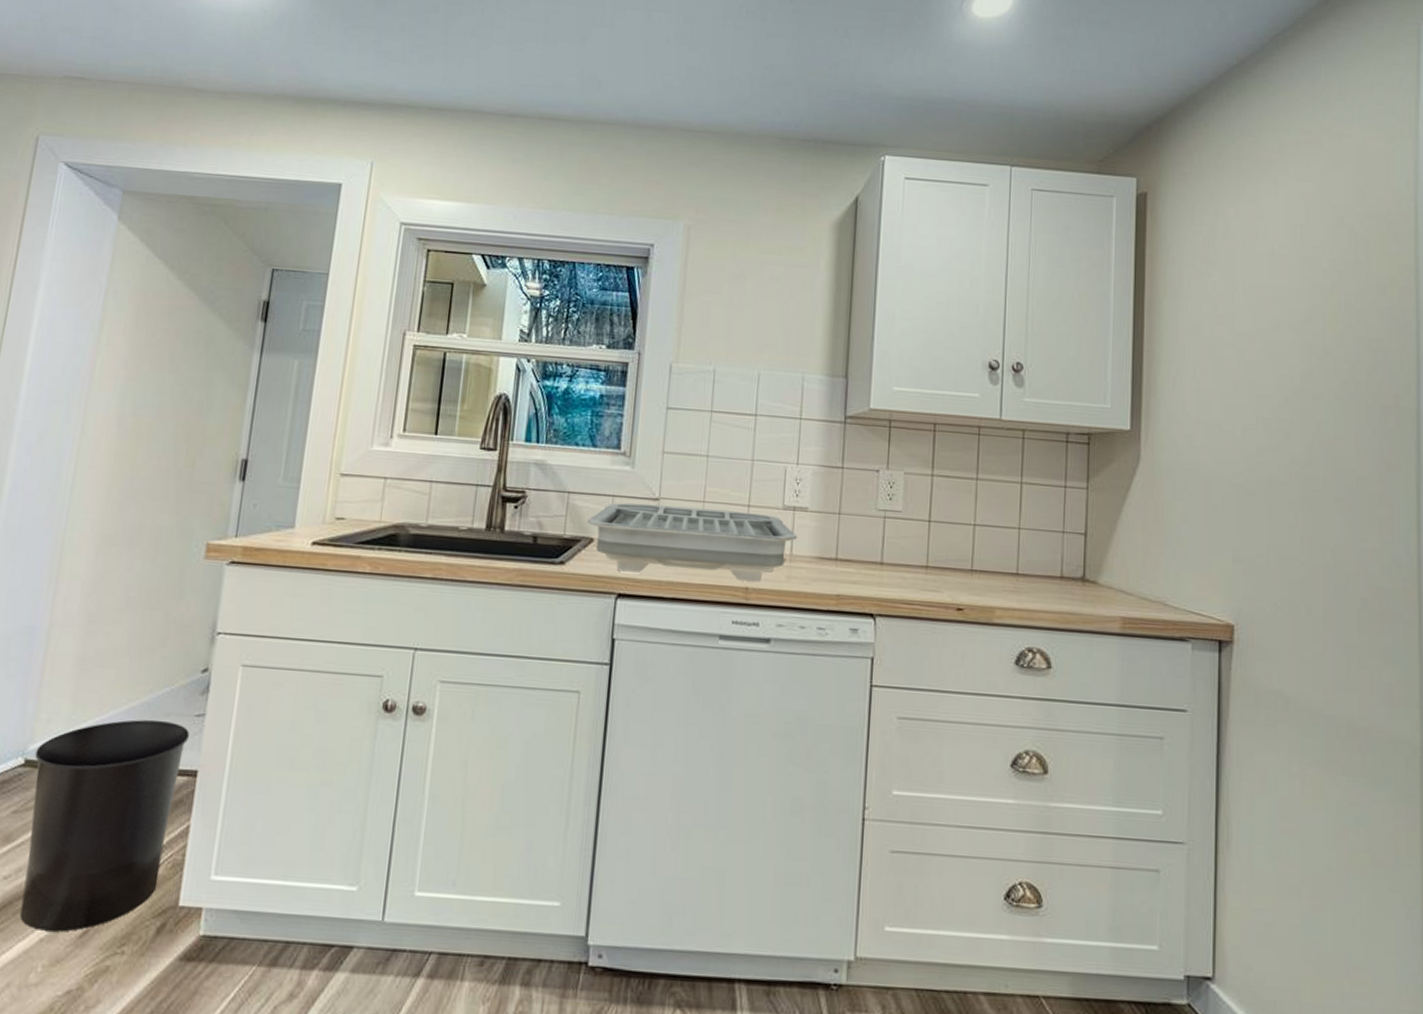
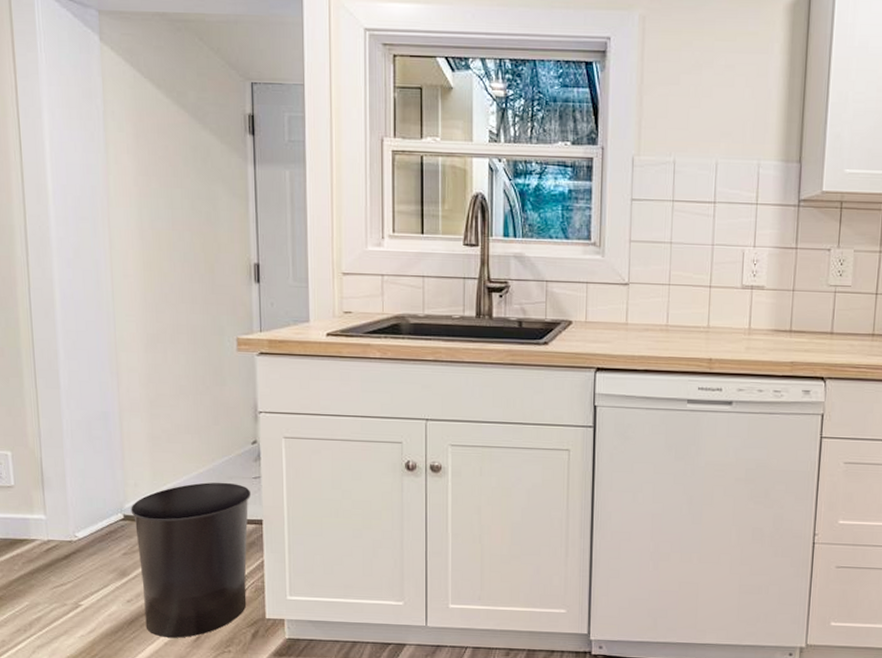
dish rack: present [587,503,798,582] -> none [565,288,756,354]

